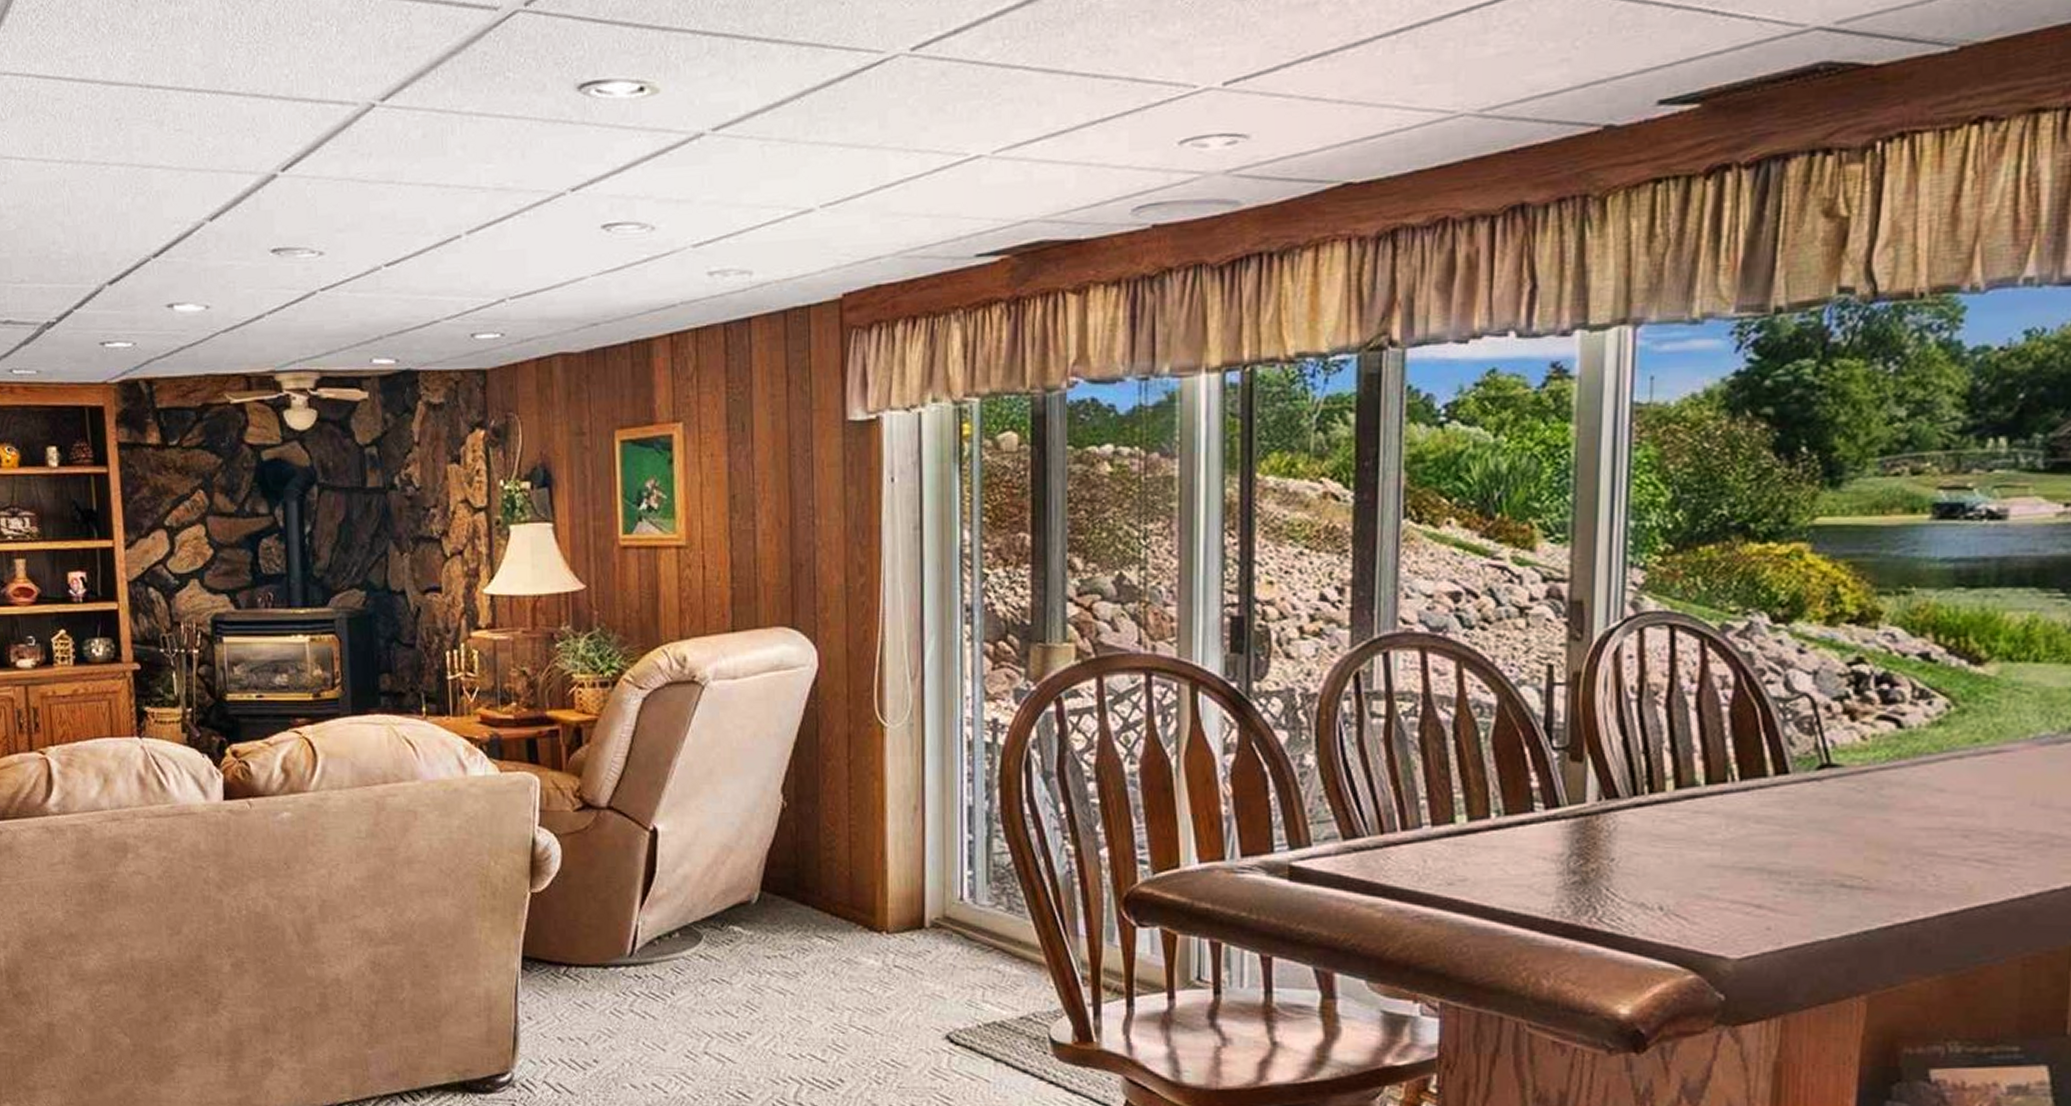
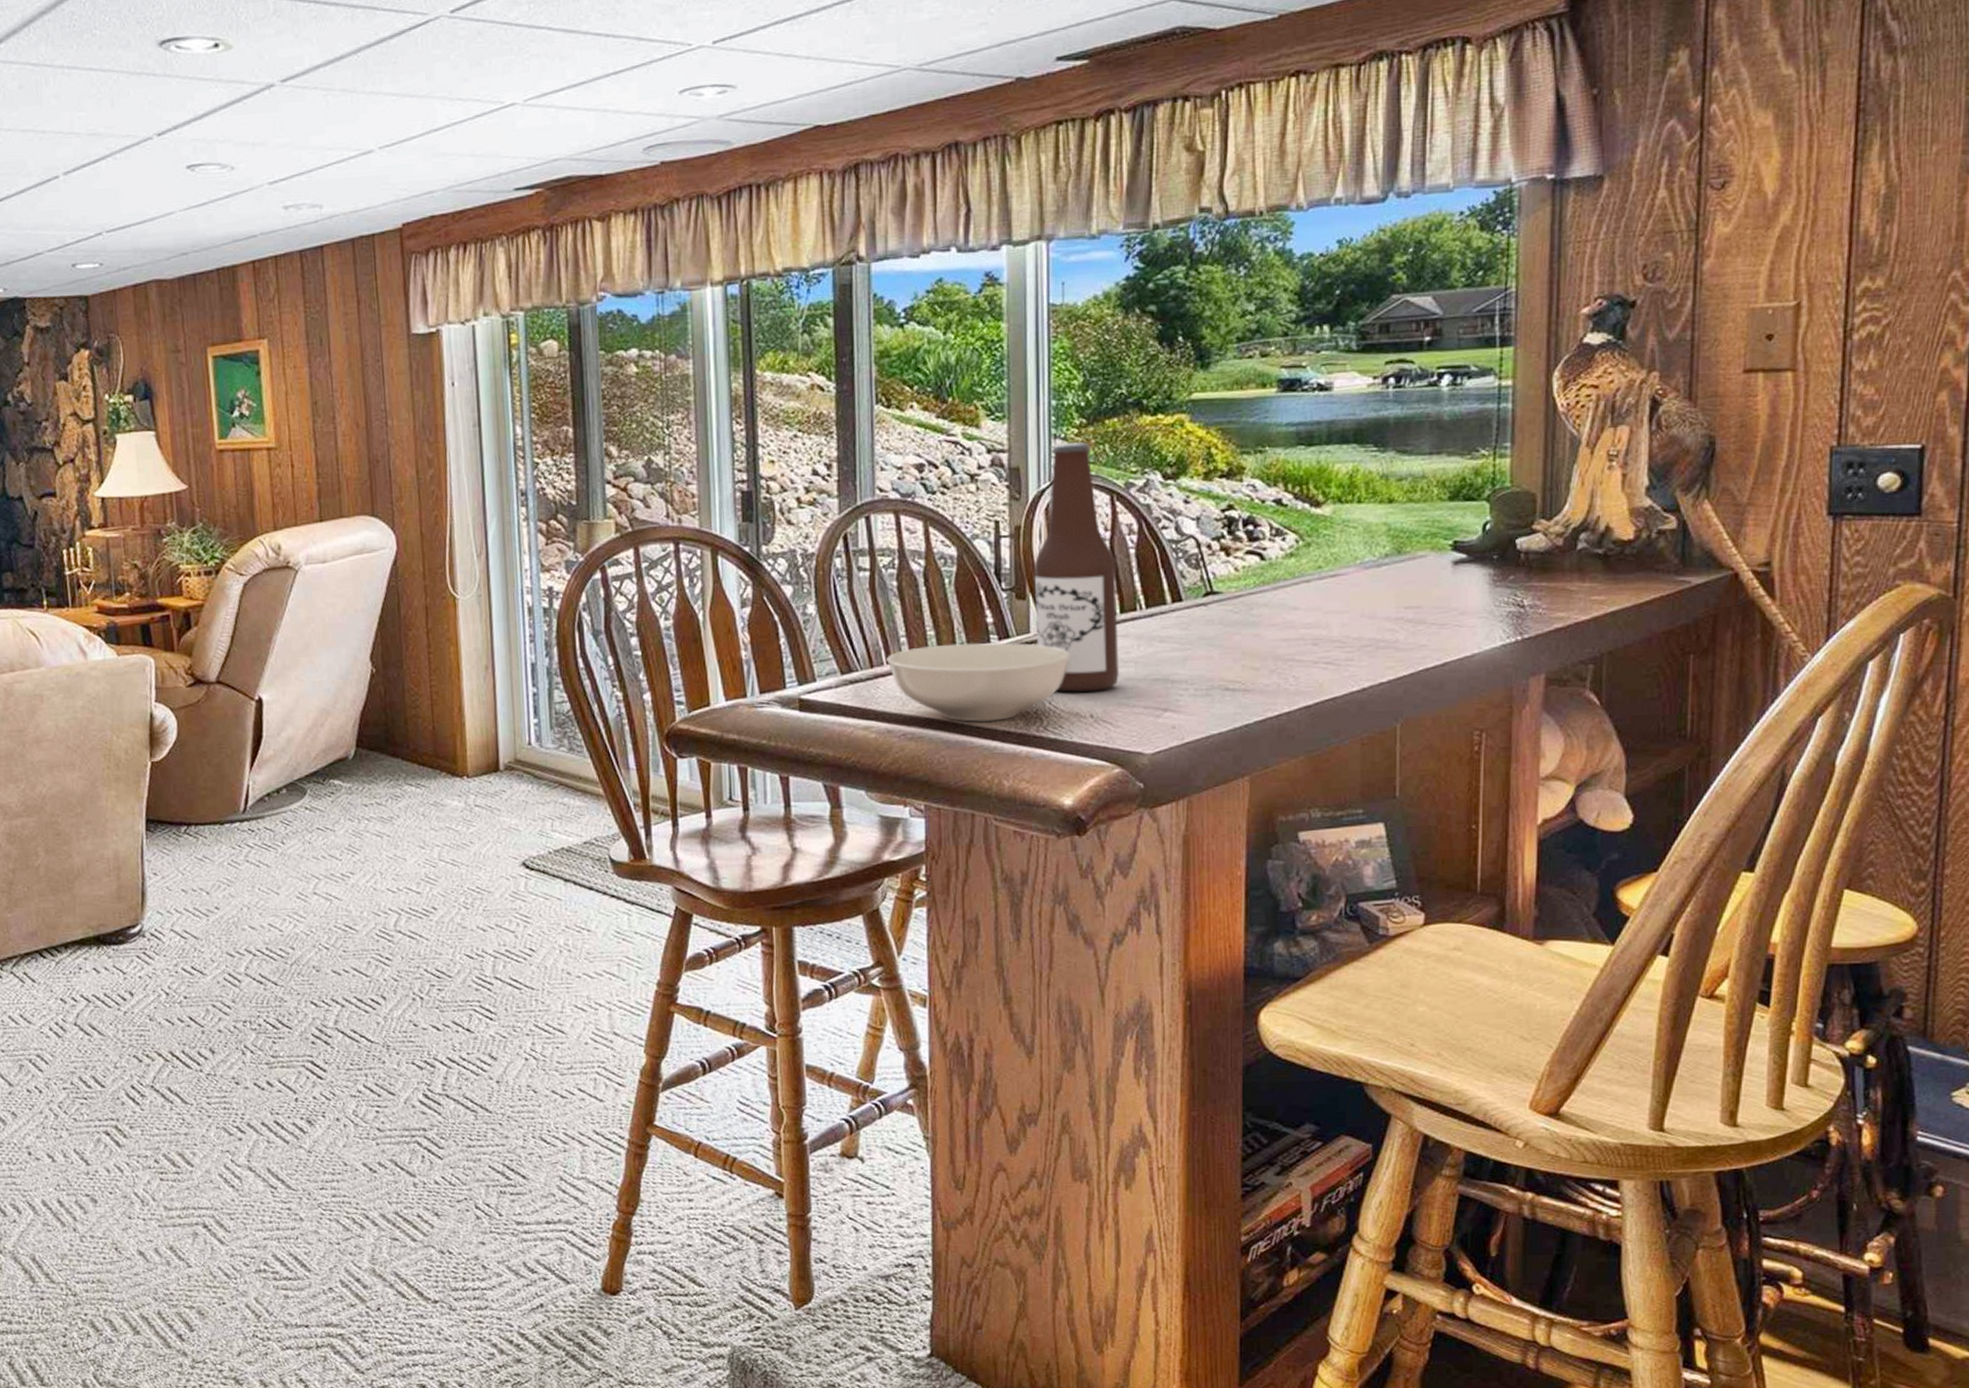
bowl: none [1401,811,1638,907] -> present [887,642,1071,722]
root beer bottle: none [1594,573,1703,878] -> present [1034,442,1119,692]

